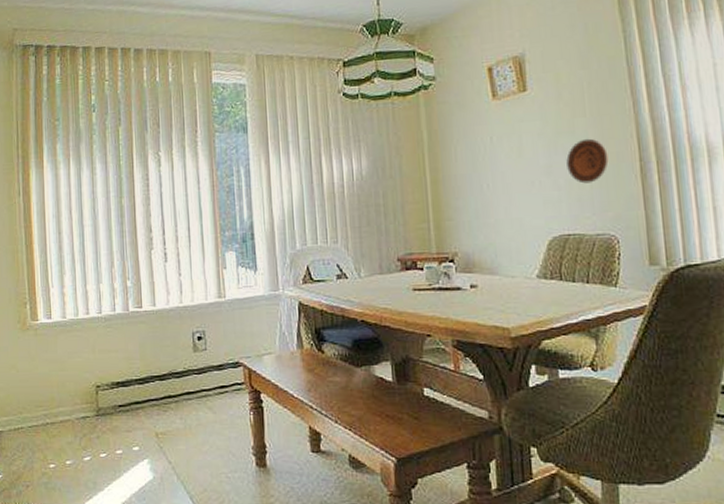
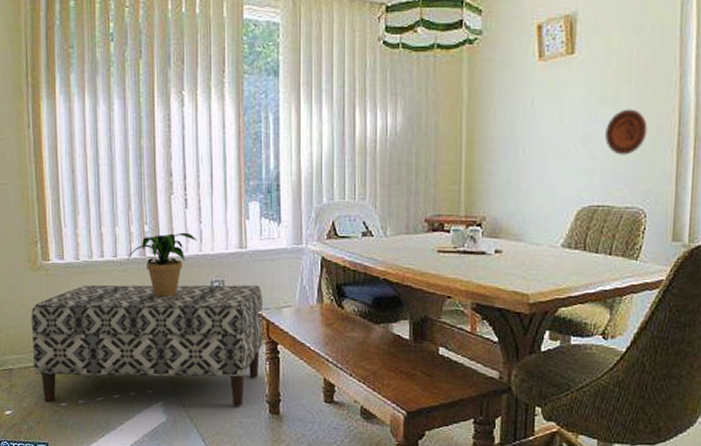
bench: none [20,334,246,465] -> present [31,285,263,406]
potted plant: none [112,285,178,351] -> present [127,232,198,297]

